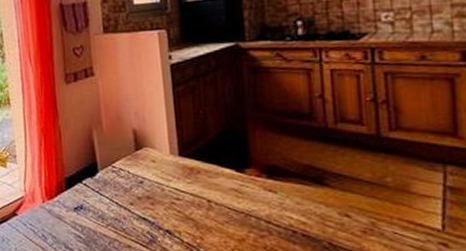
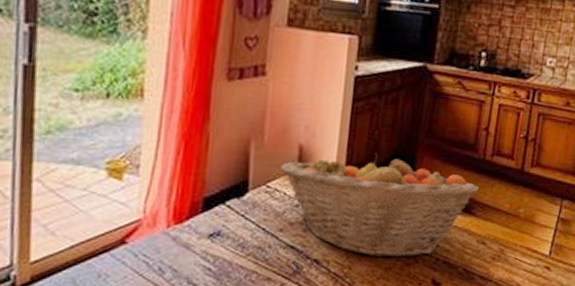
fruit basket: none [120,131,327,230] -> present [279,153,479,258]

